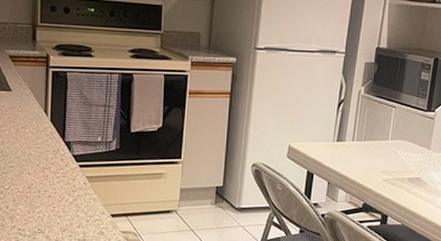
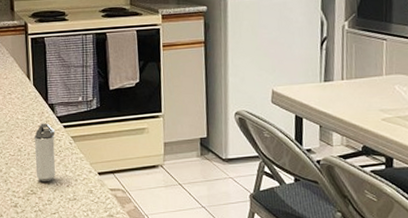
shaker: none [45,161,69,222] -> present [33,123,56,182]

